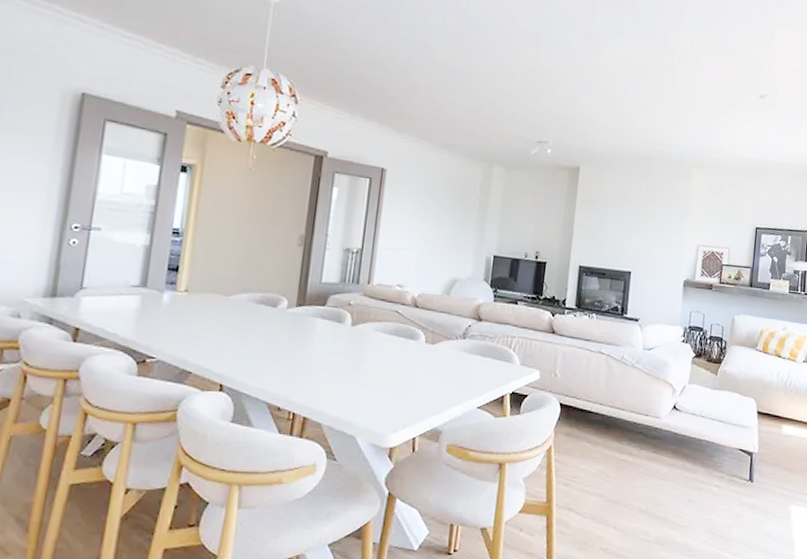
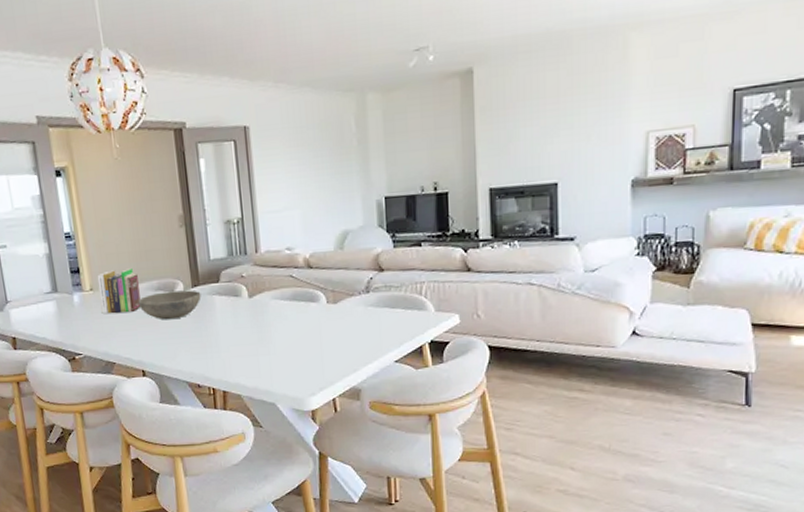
books: none [191,275,242,321] -> present [97,268,141,314]
bowl: none [234,305,304,336] -> present [138,290,201,320]

